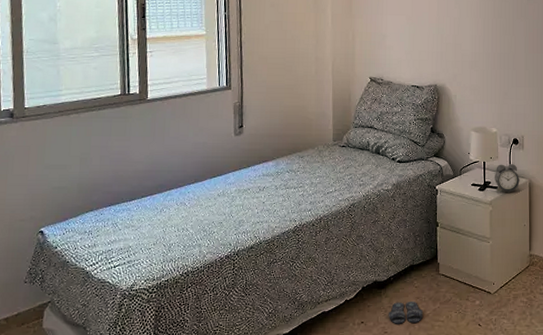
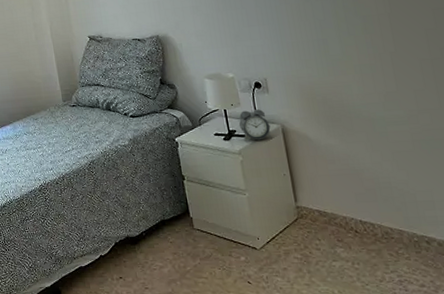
slippers: present [388,300,423,324] -> none [145,256,183,280]

